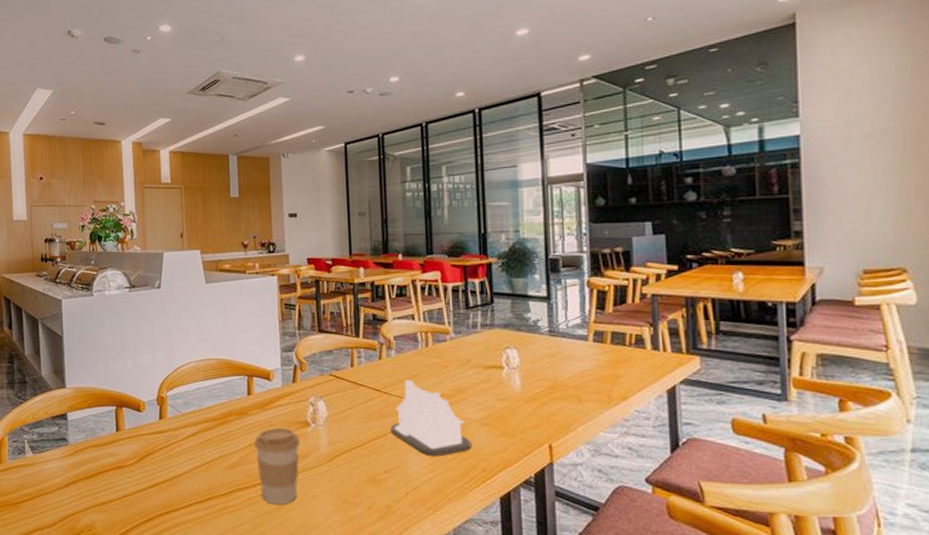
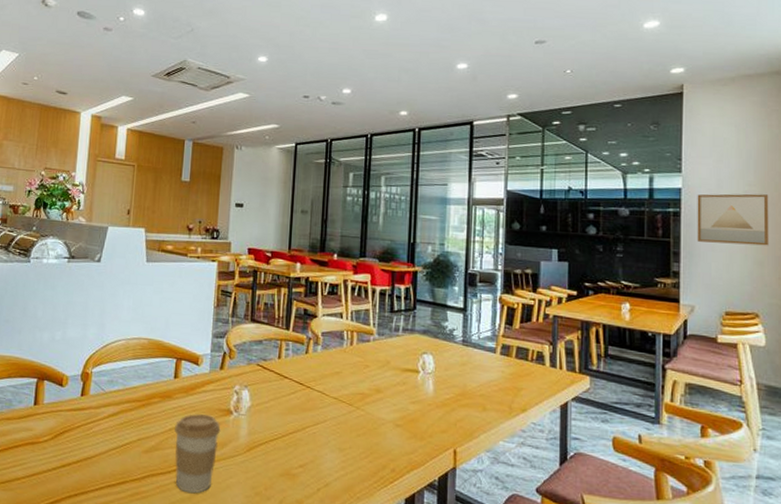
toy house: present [391,380,472,455] -> none [309,376,384,453]
wall art: none [820,129,916,194] -> present [697,193,769,246]

